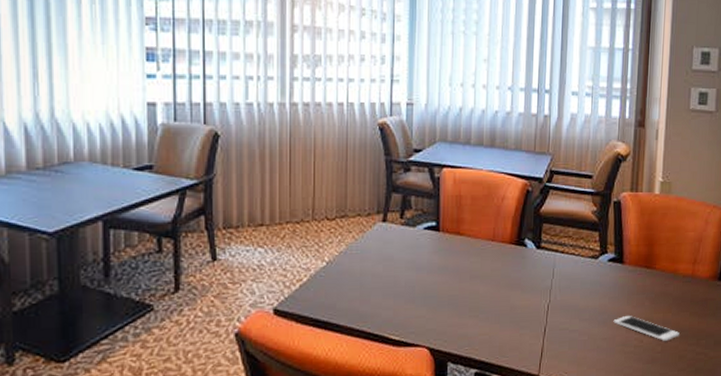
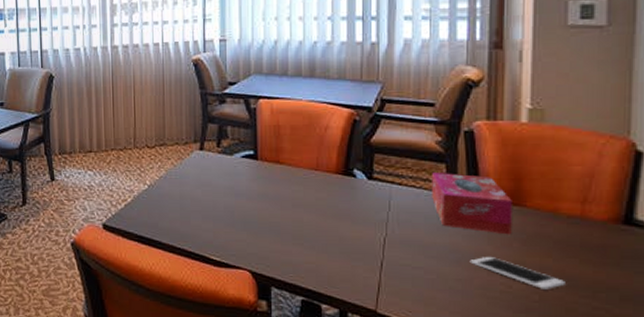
tissue box: none [587,240,646,295] -> present [432,173,512,235]

